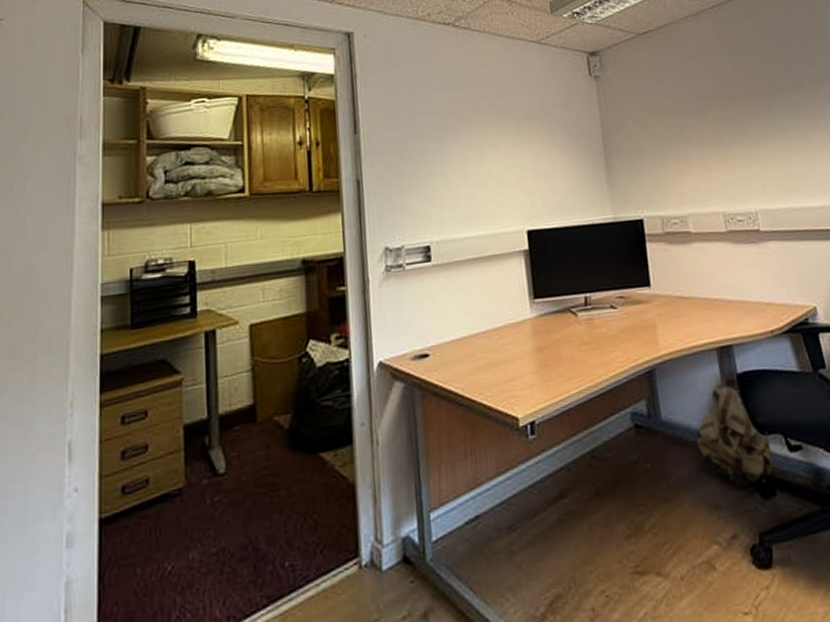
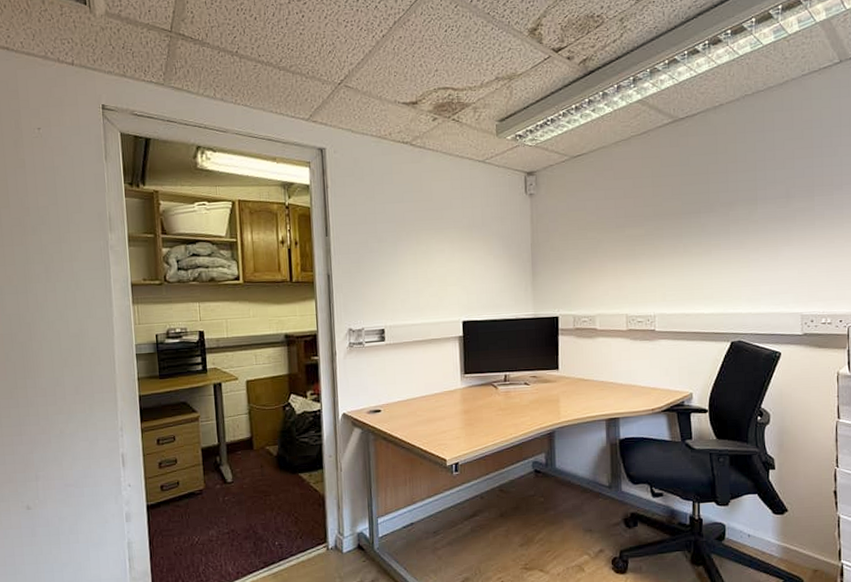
backpack: present [696,384,773,487] -> none [581,446,639,518]

